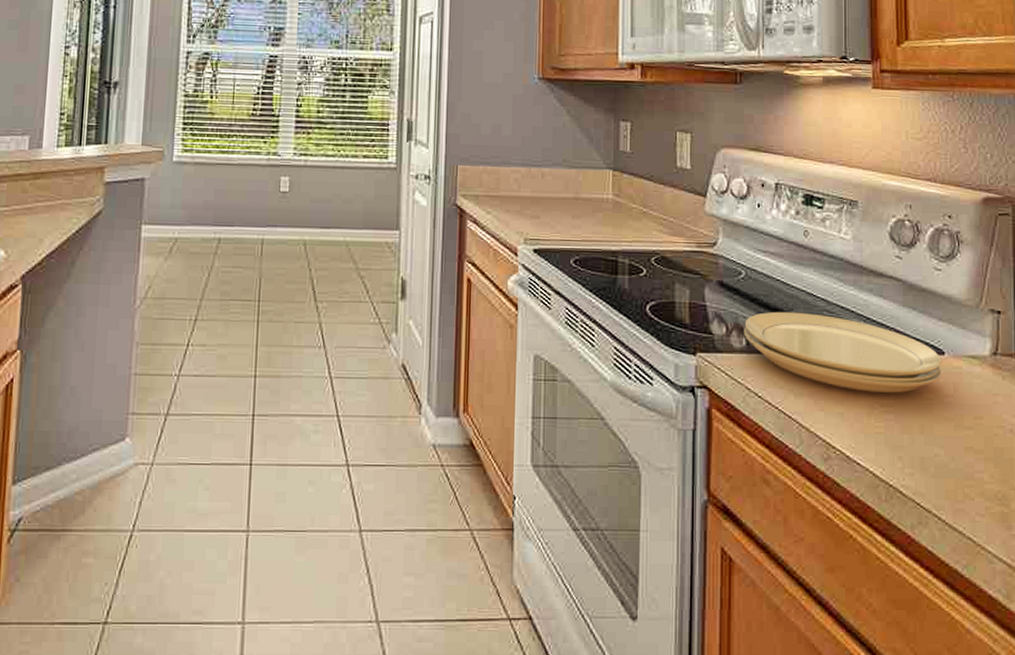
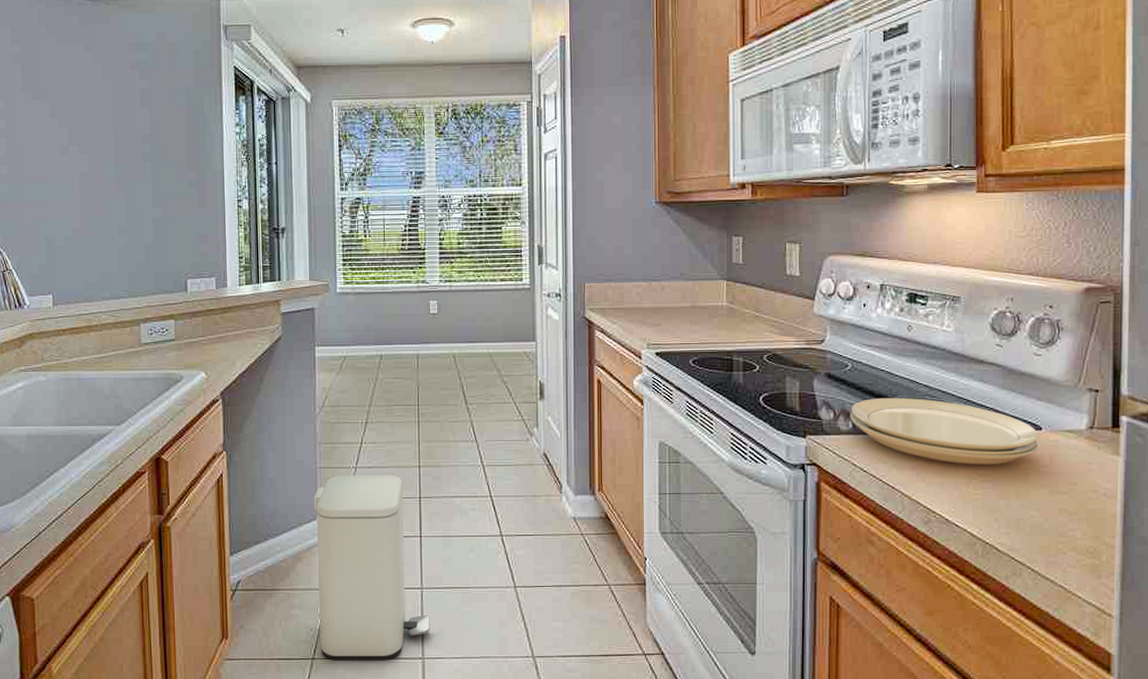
pedal bin: none [115,384,255,626] -> present [313,474,430,661]

